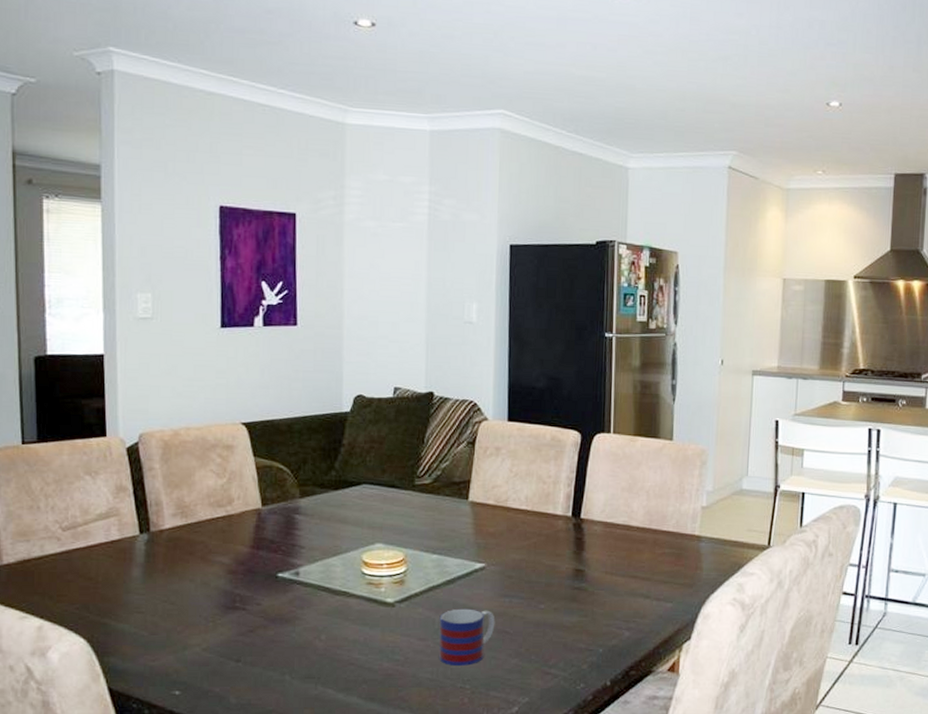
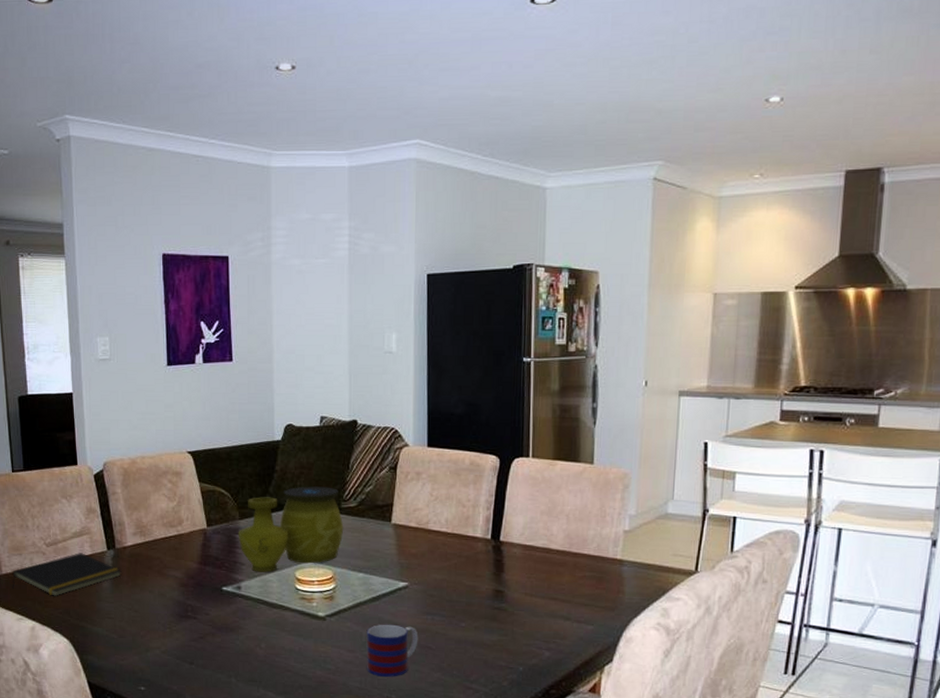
notepad: none [15,537,157,590] -> present [12,553,122,597]
decorative vase: none [297,461,417,556] -> present [238,486,344,573]

